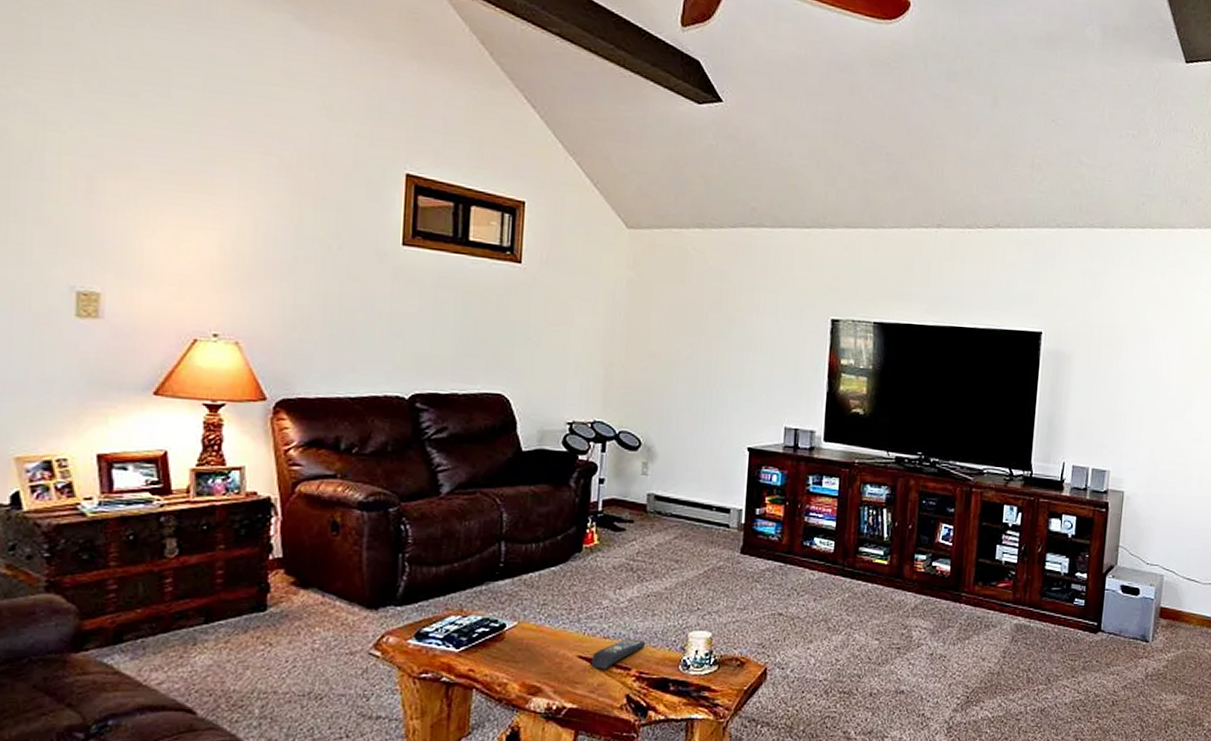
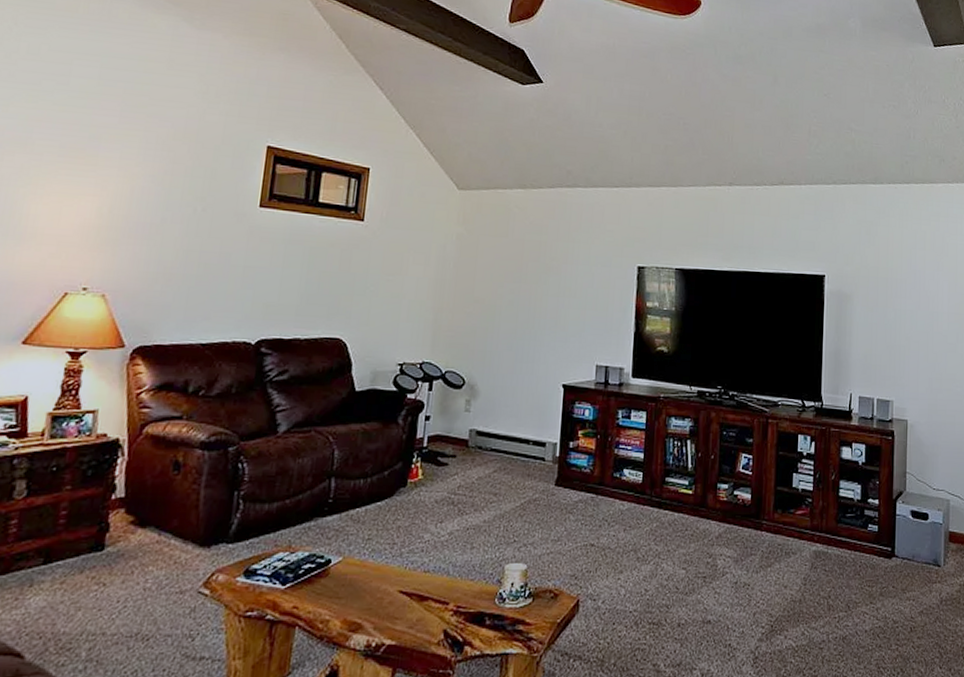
remote control: present [591,639,646,669] -> none [411,573,464,604]

